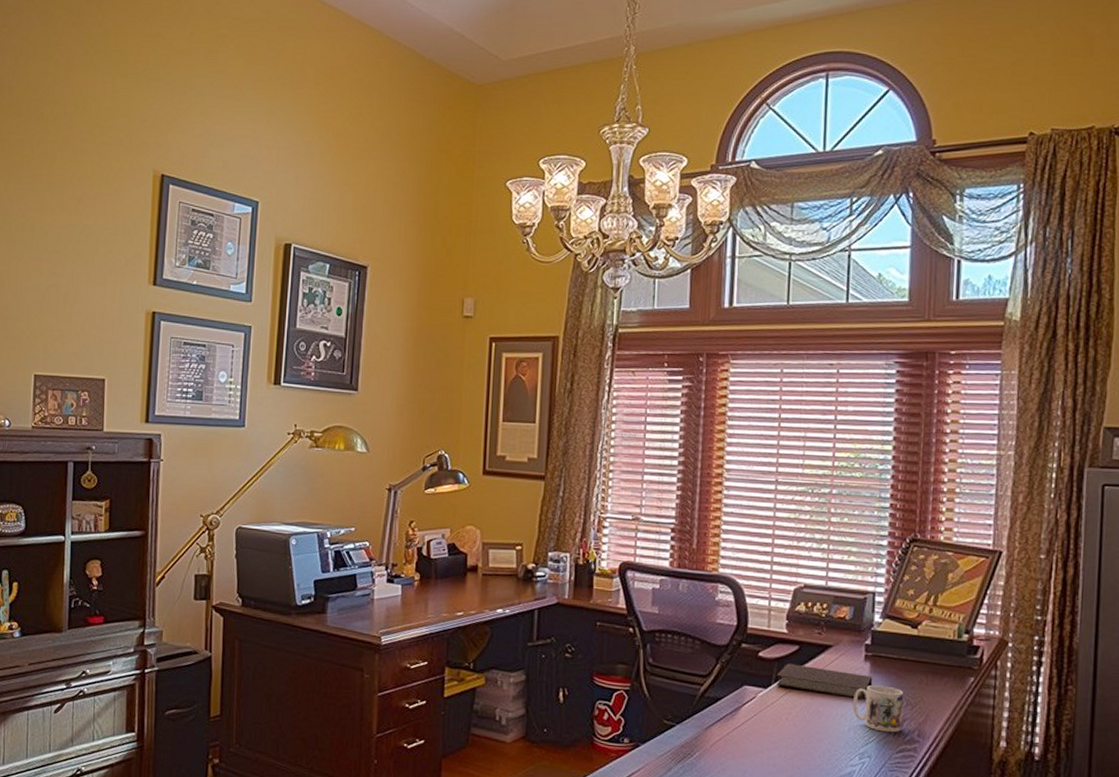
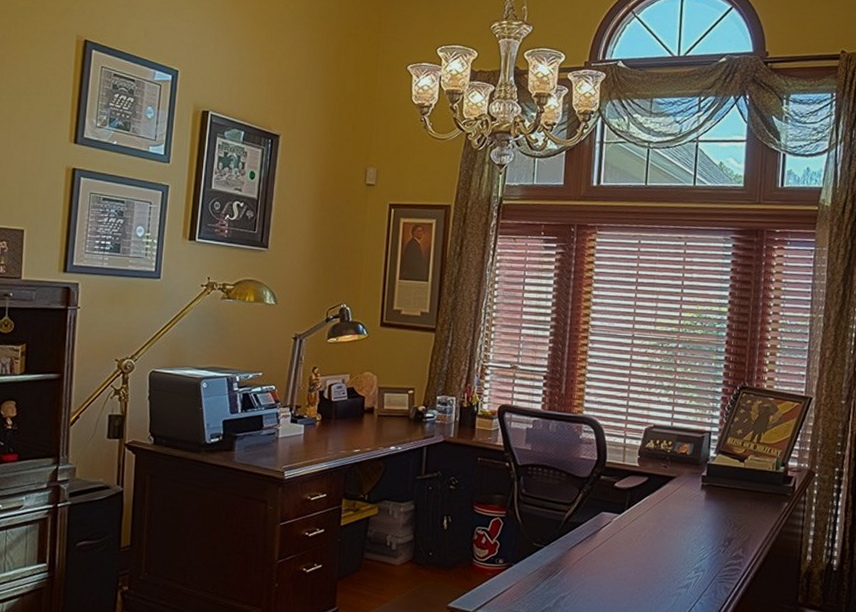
notebook: present [776,663,873,700] -> none [628,492,708,523]
mug: present [853,685,904,733] -> none [691,510,732,550]

